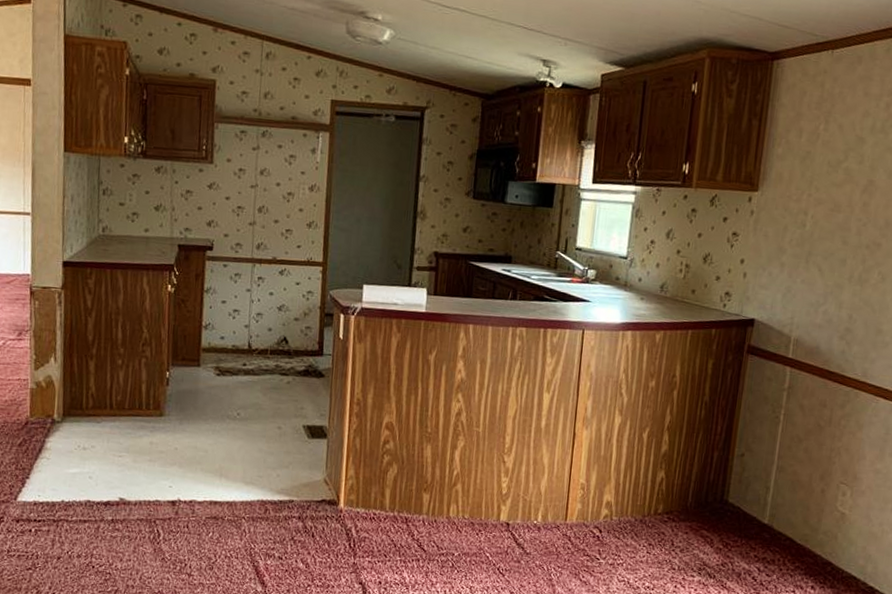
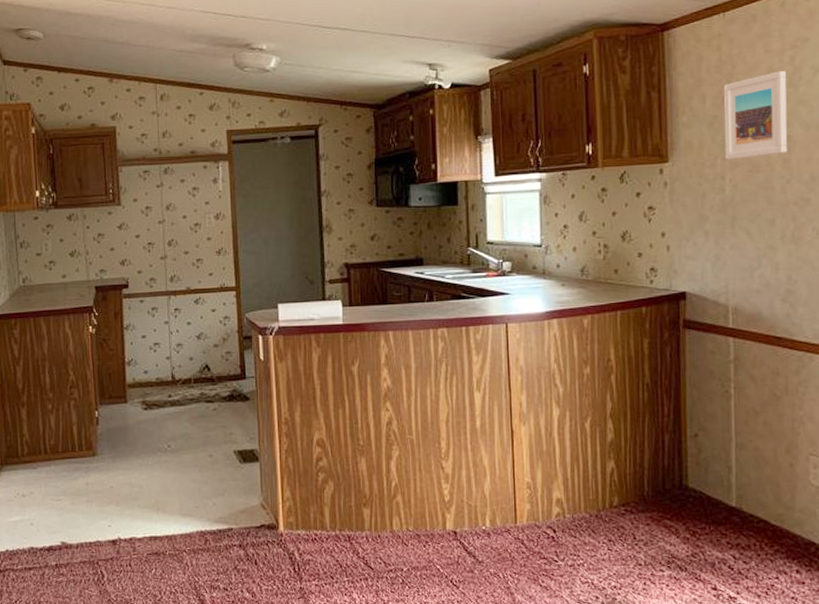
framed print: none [811,116,881,197] -> present [724,71,788,160]

